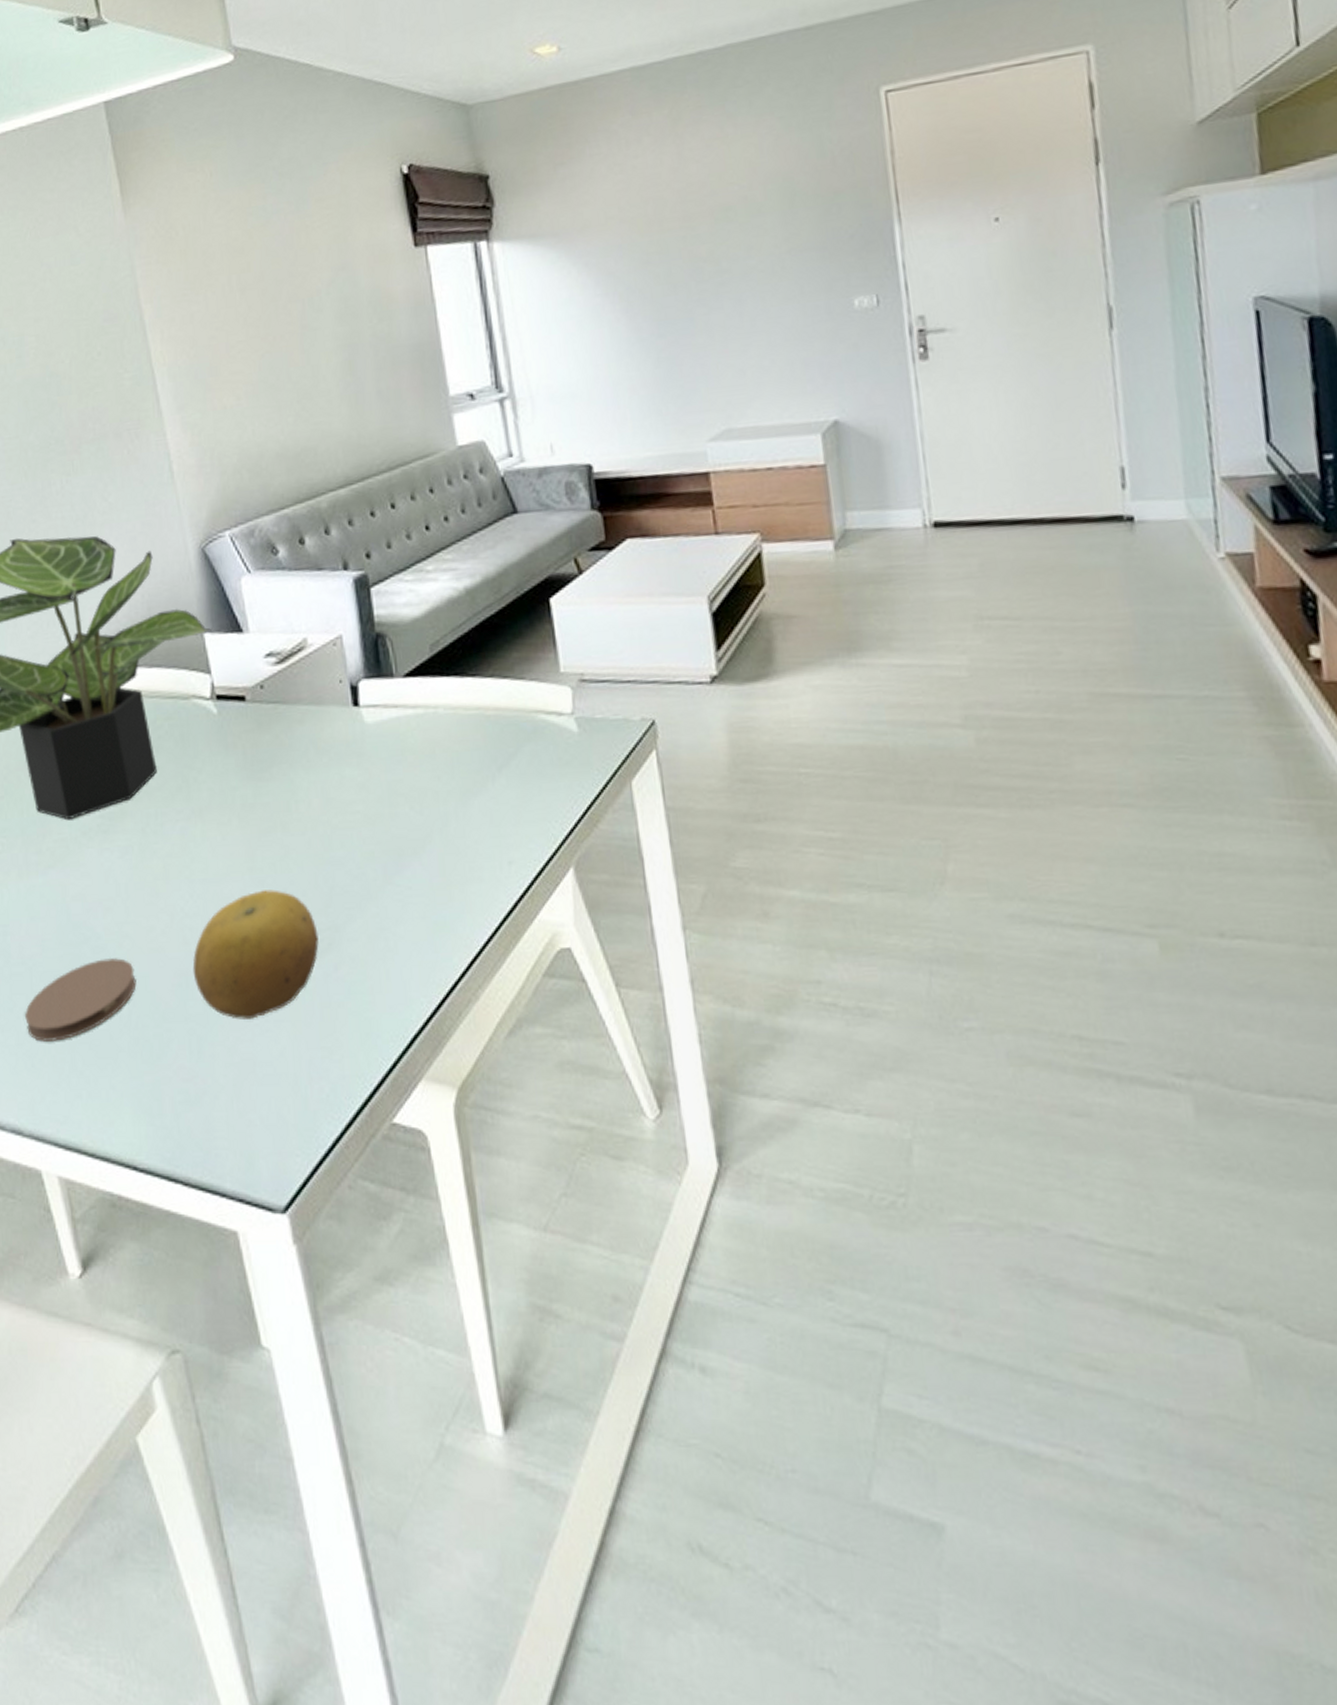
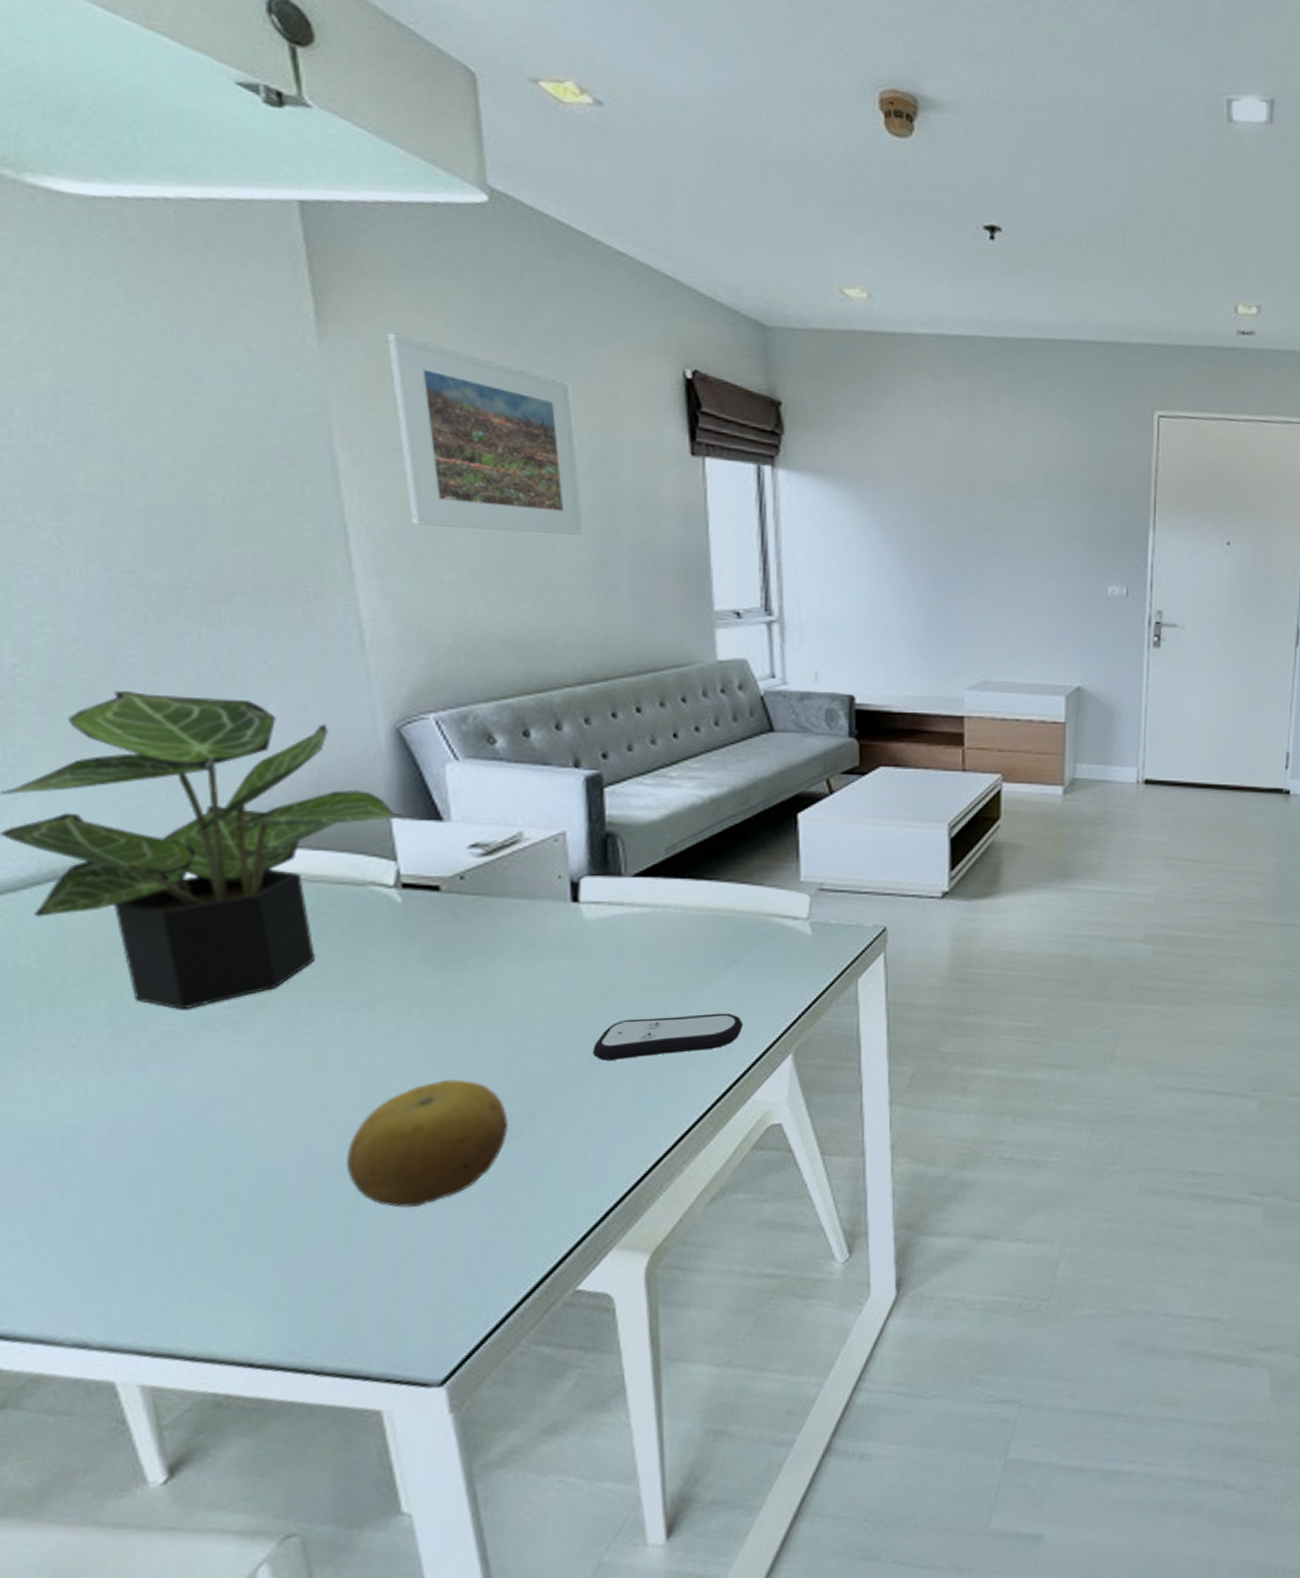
coaster: present [25,958,136,1041] -> none [102,1154,268,1248]
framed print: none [170,193,332,359] -> present [387,332,584,535]
remote control: none [384,821,521,872] -> present [592,1013,743,1061]

